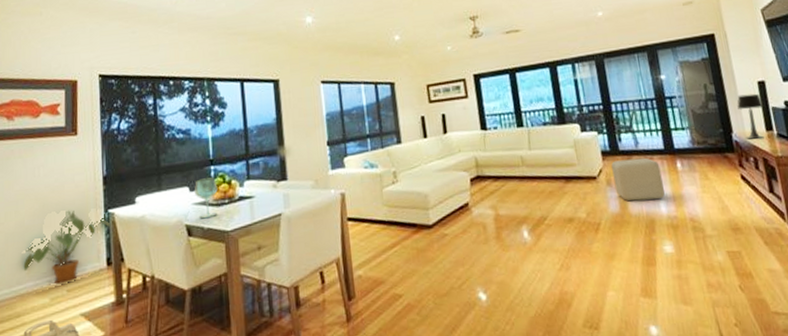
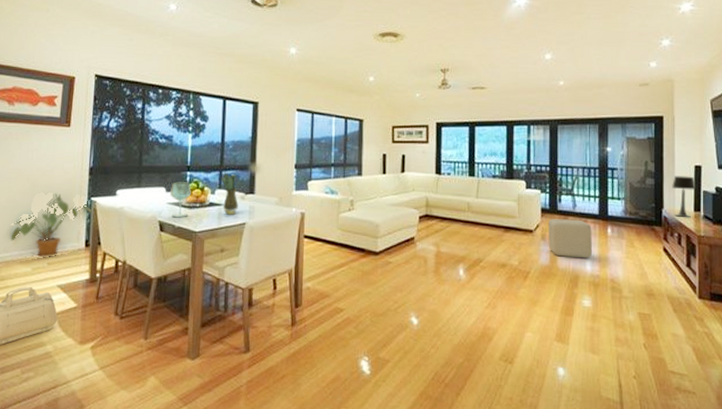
vase: none [248,160,271,208] -> present [221,172,238,215]

